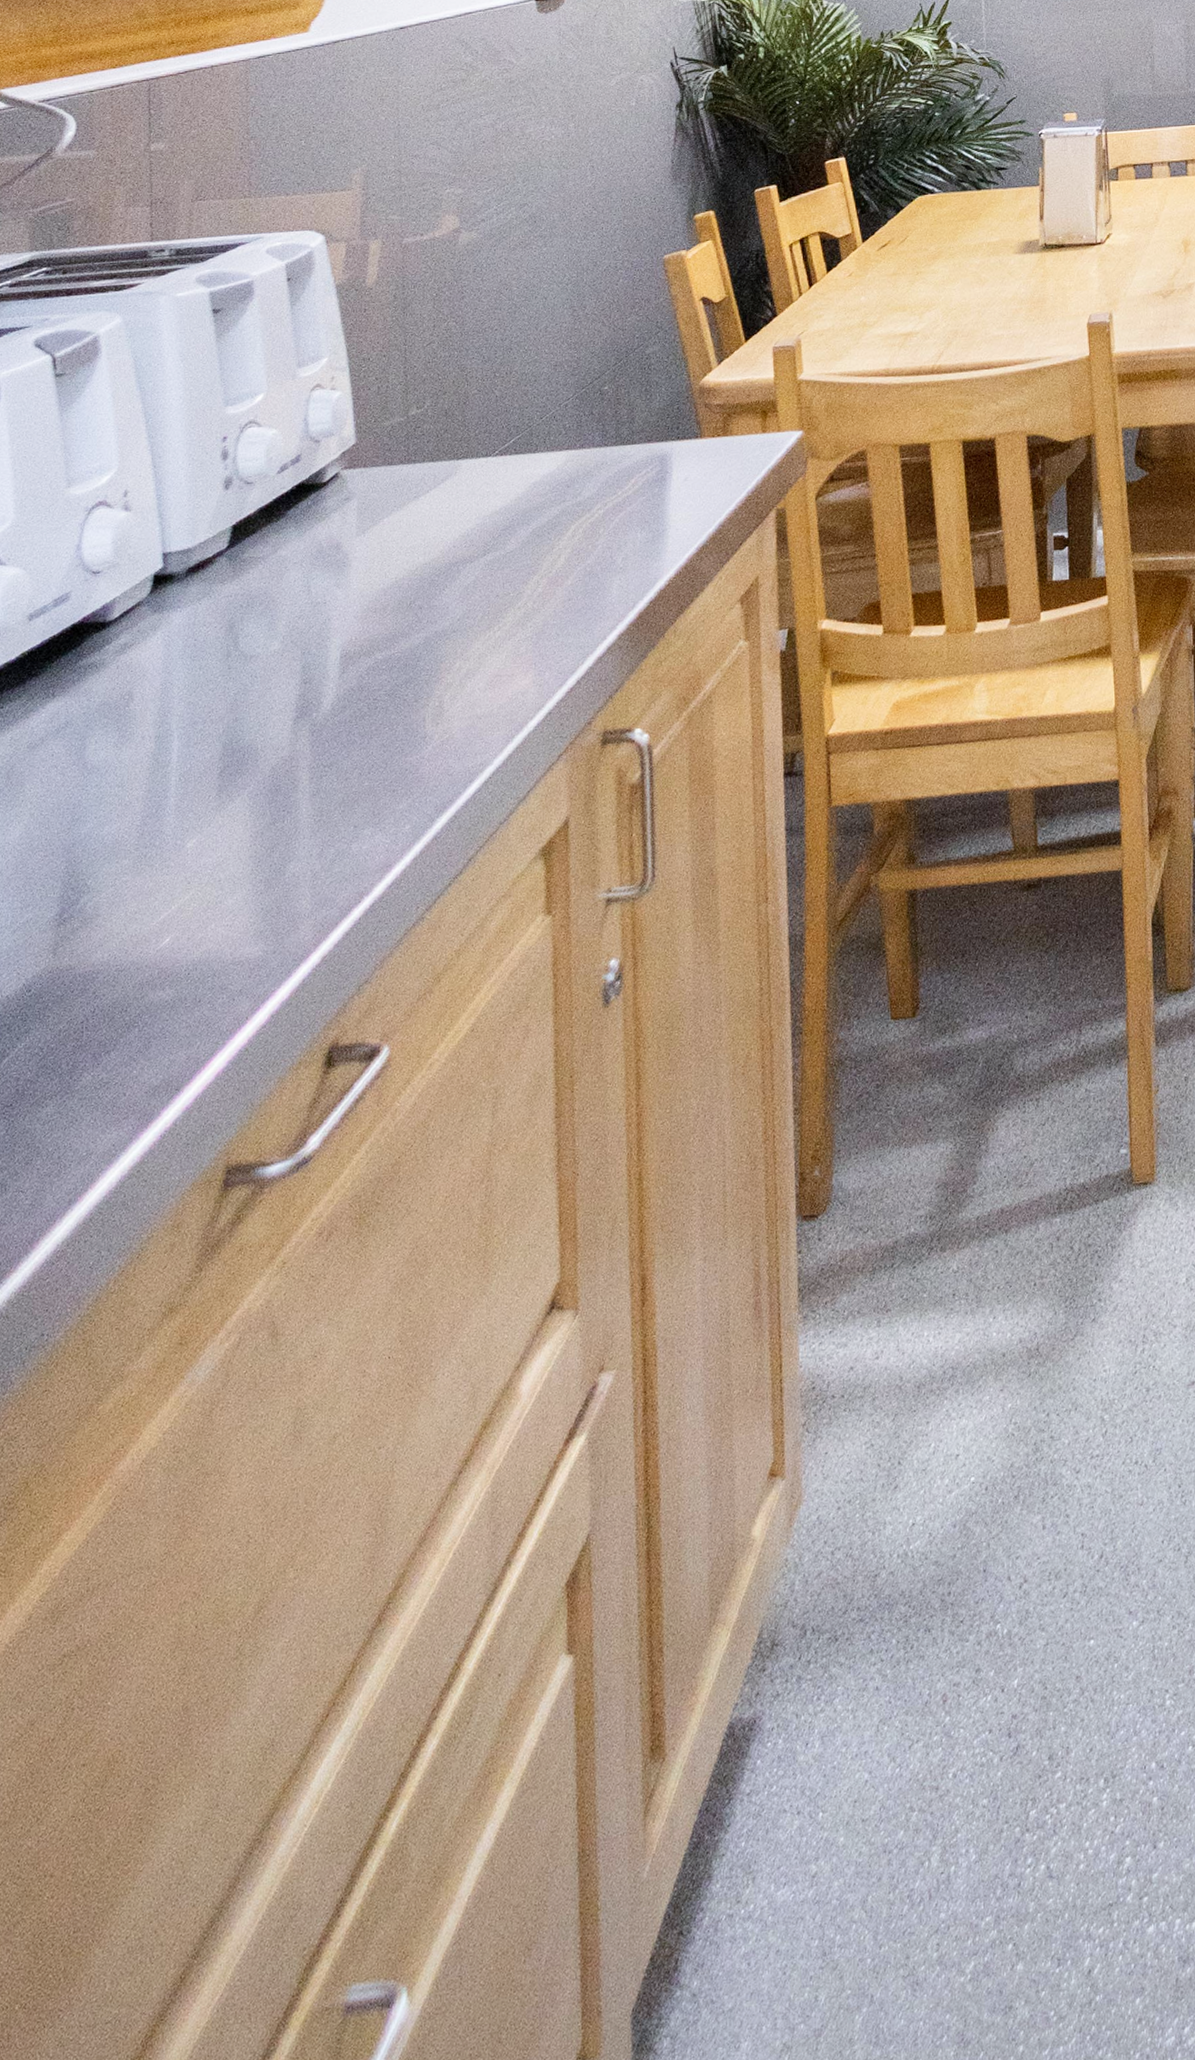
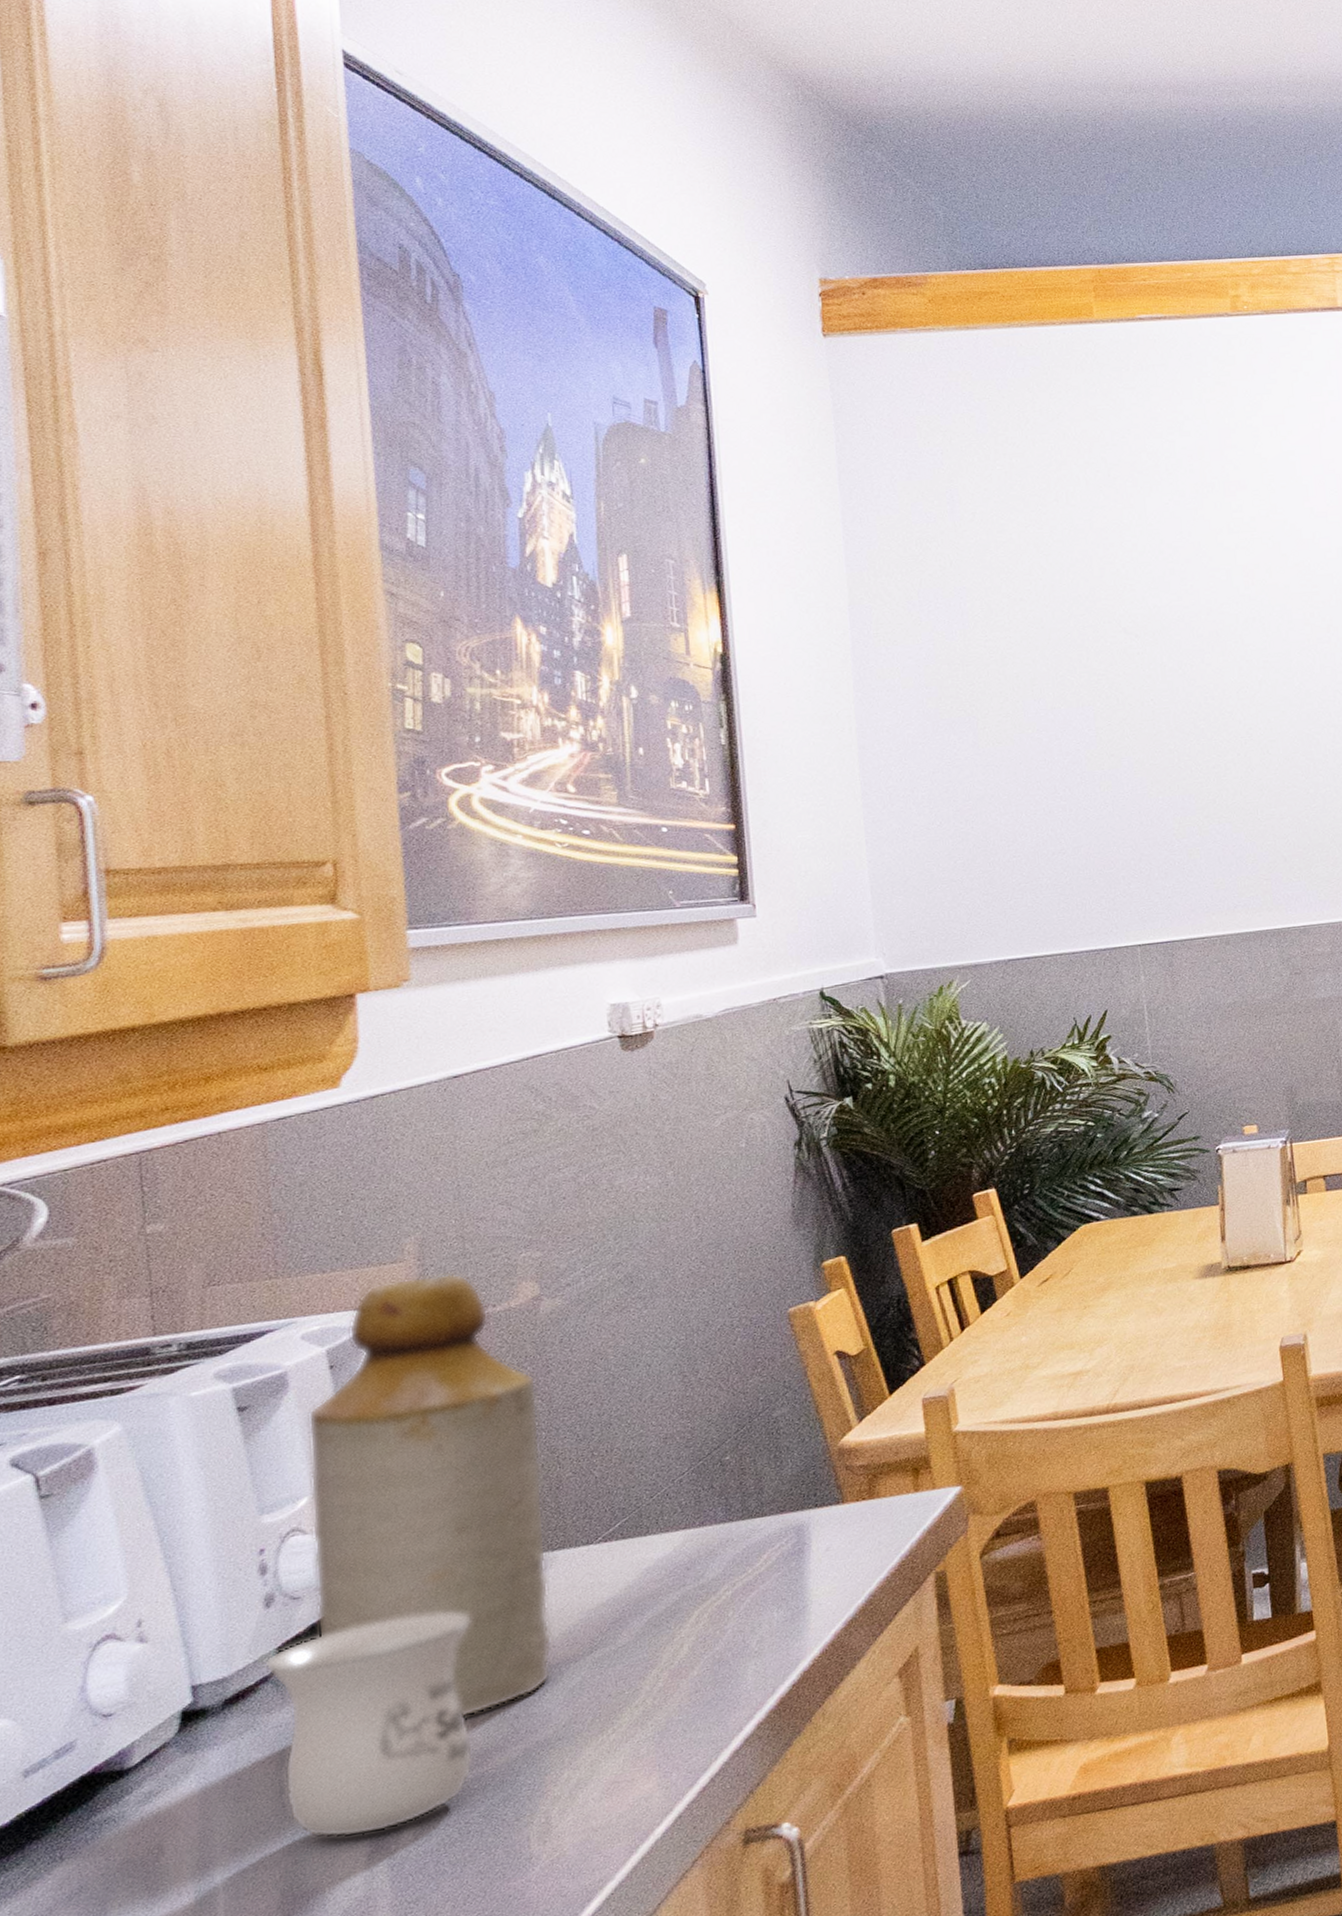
mug: none [222,507,388,702] -> present [265,1612,474,1838]
bottle: none [265,203,453,603] -> present [308,1273,552,1717]

